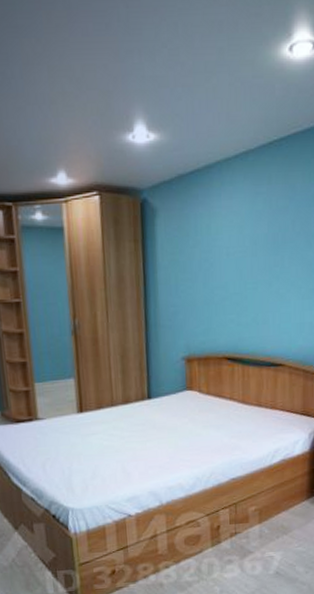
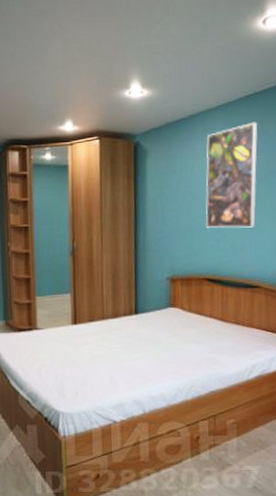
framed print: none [224,174,282,300] -> present [205,122,258,228]

